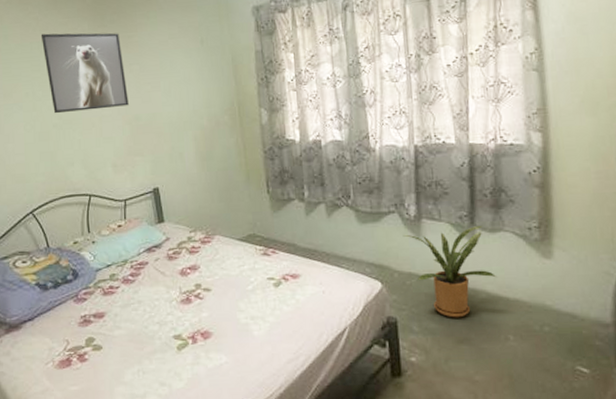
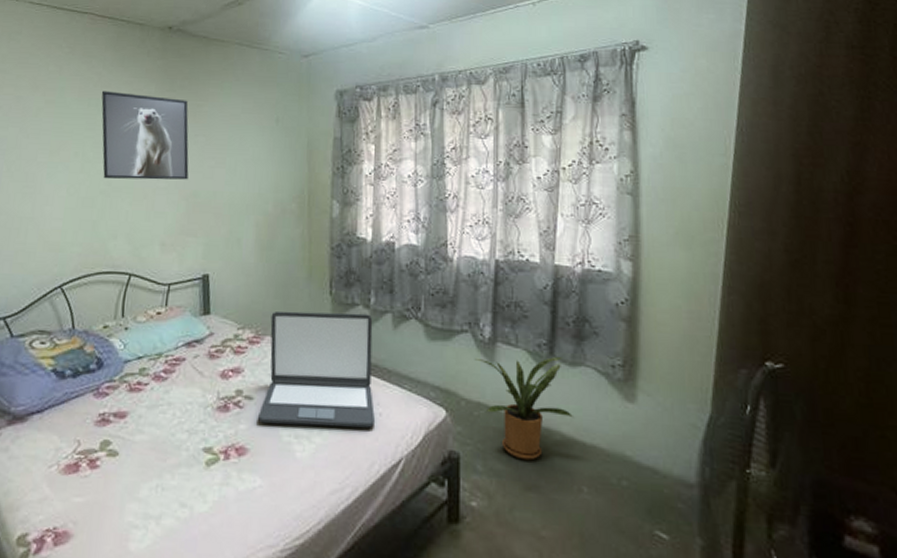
laptop: none [216,206,320,310] -> present [257,311,376,428]

